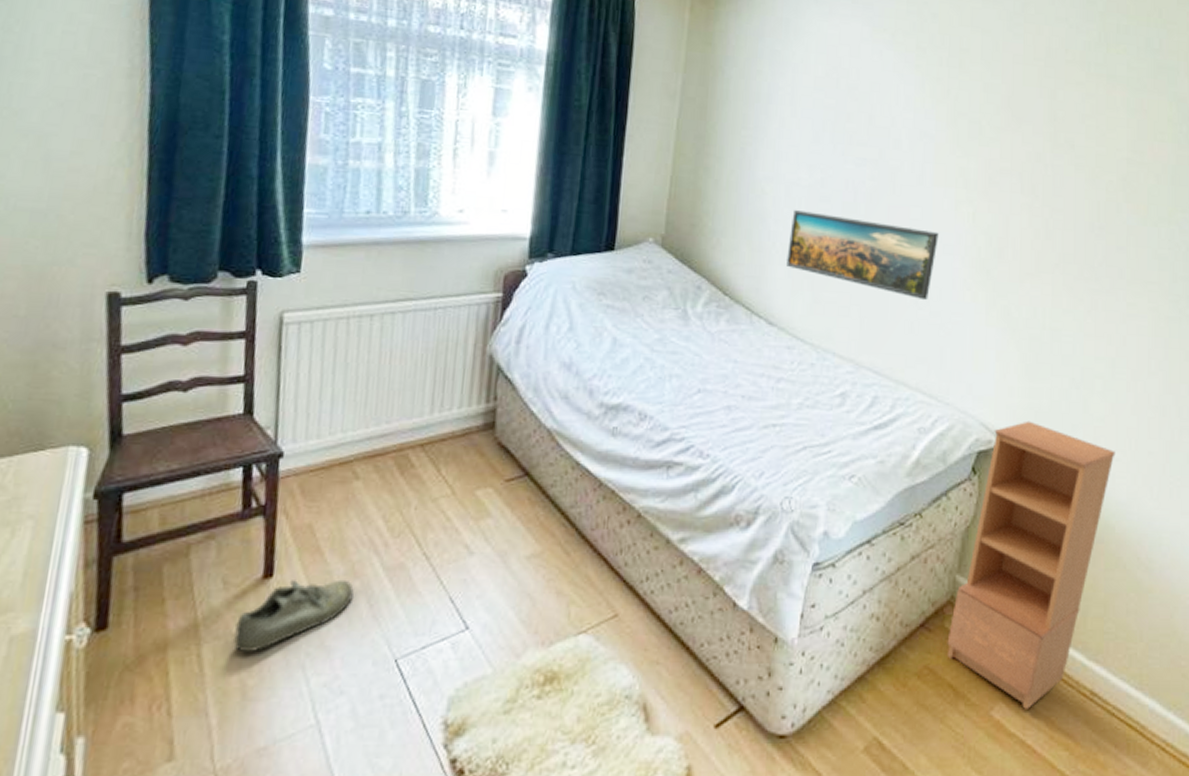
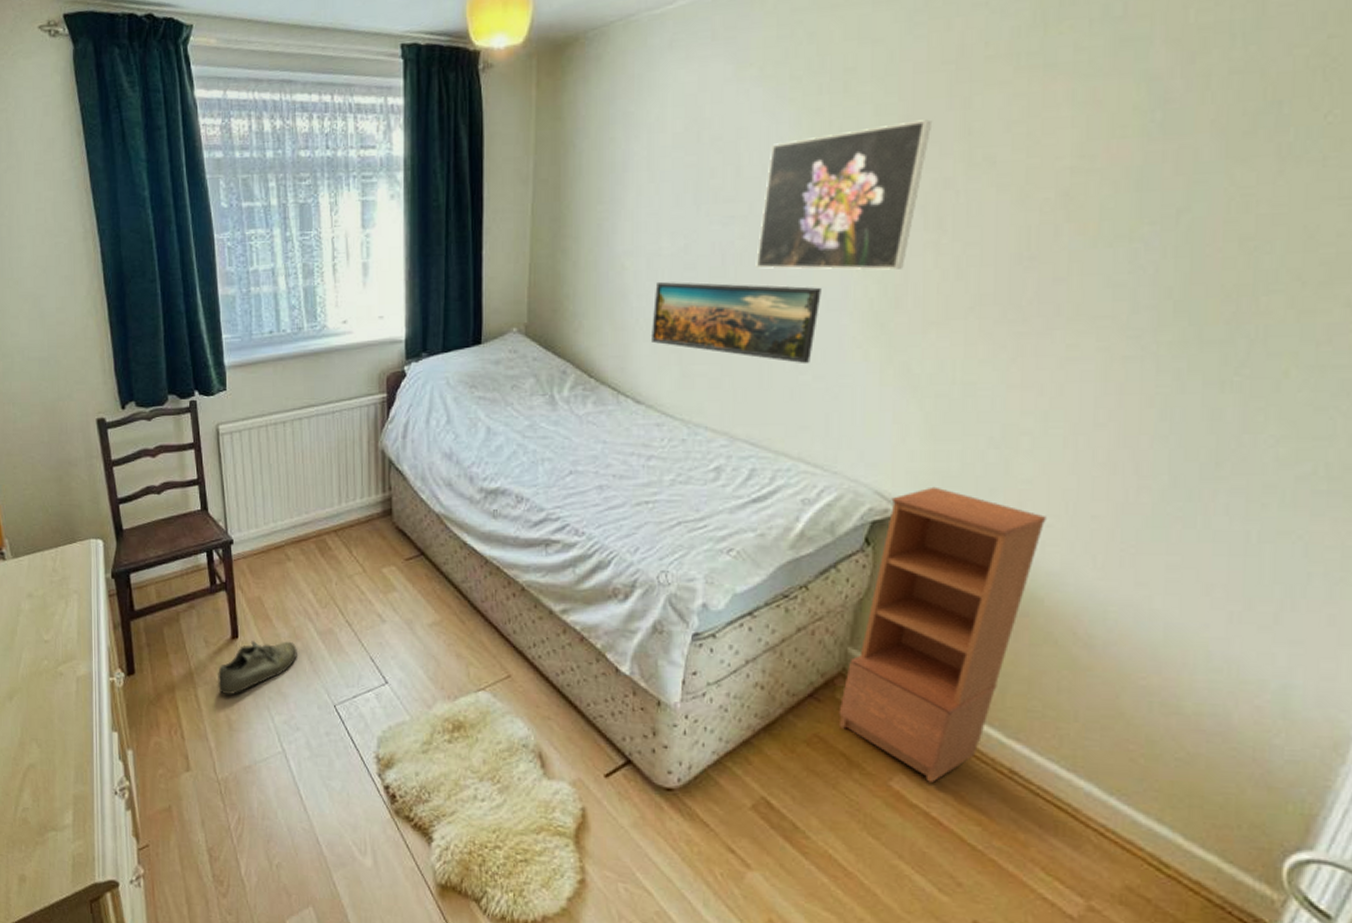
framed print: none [883,100,1028,225] -> present [756,119,933,271]

